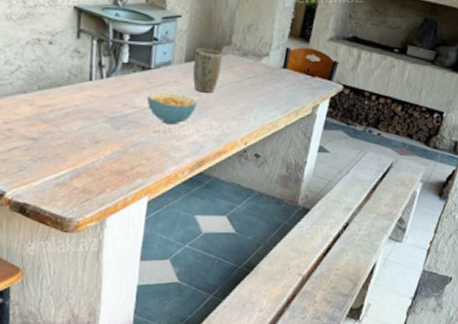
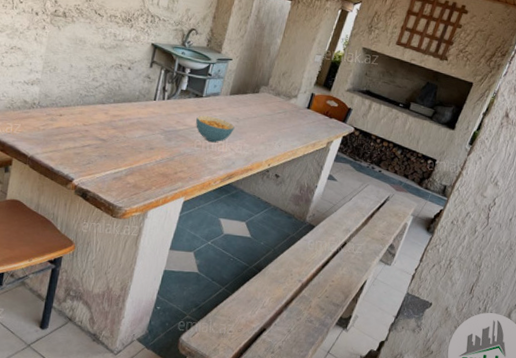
plant pot: present [192,48,223,93] -> none [234,85,260,121]

